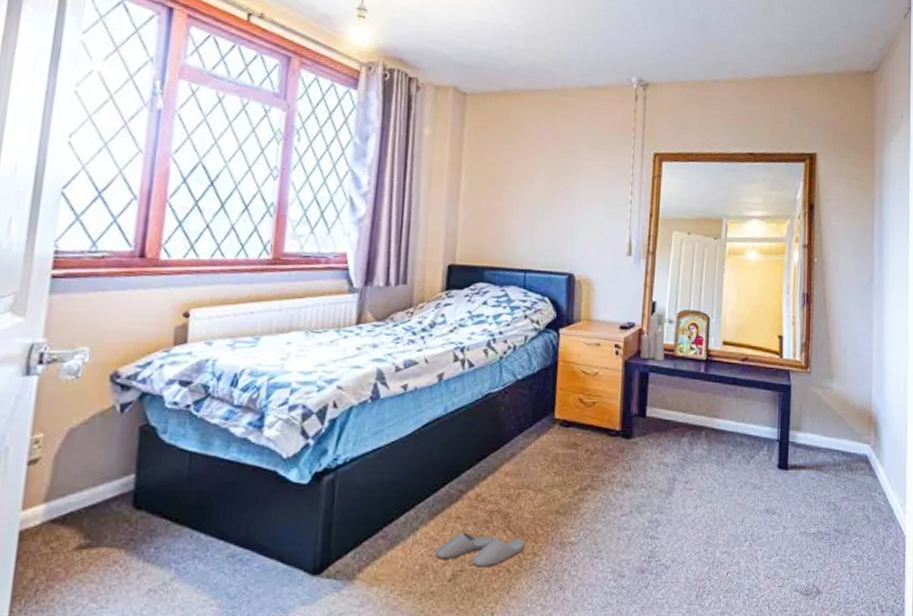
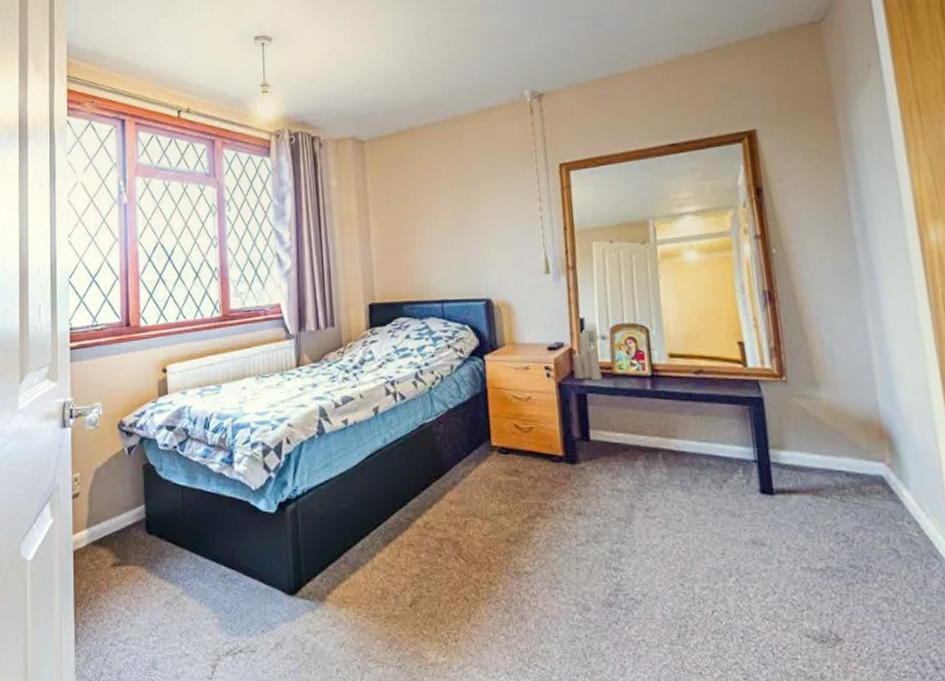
slippers: present [436,532,525,567] -> none [394,559,479,594]

